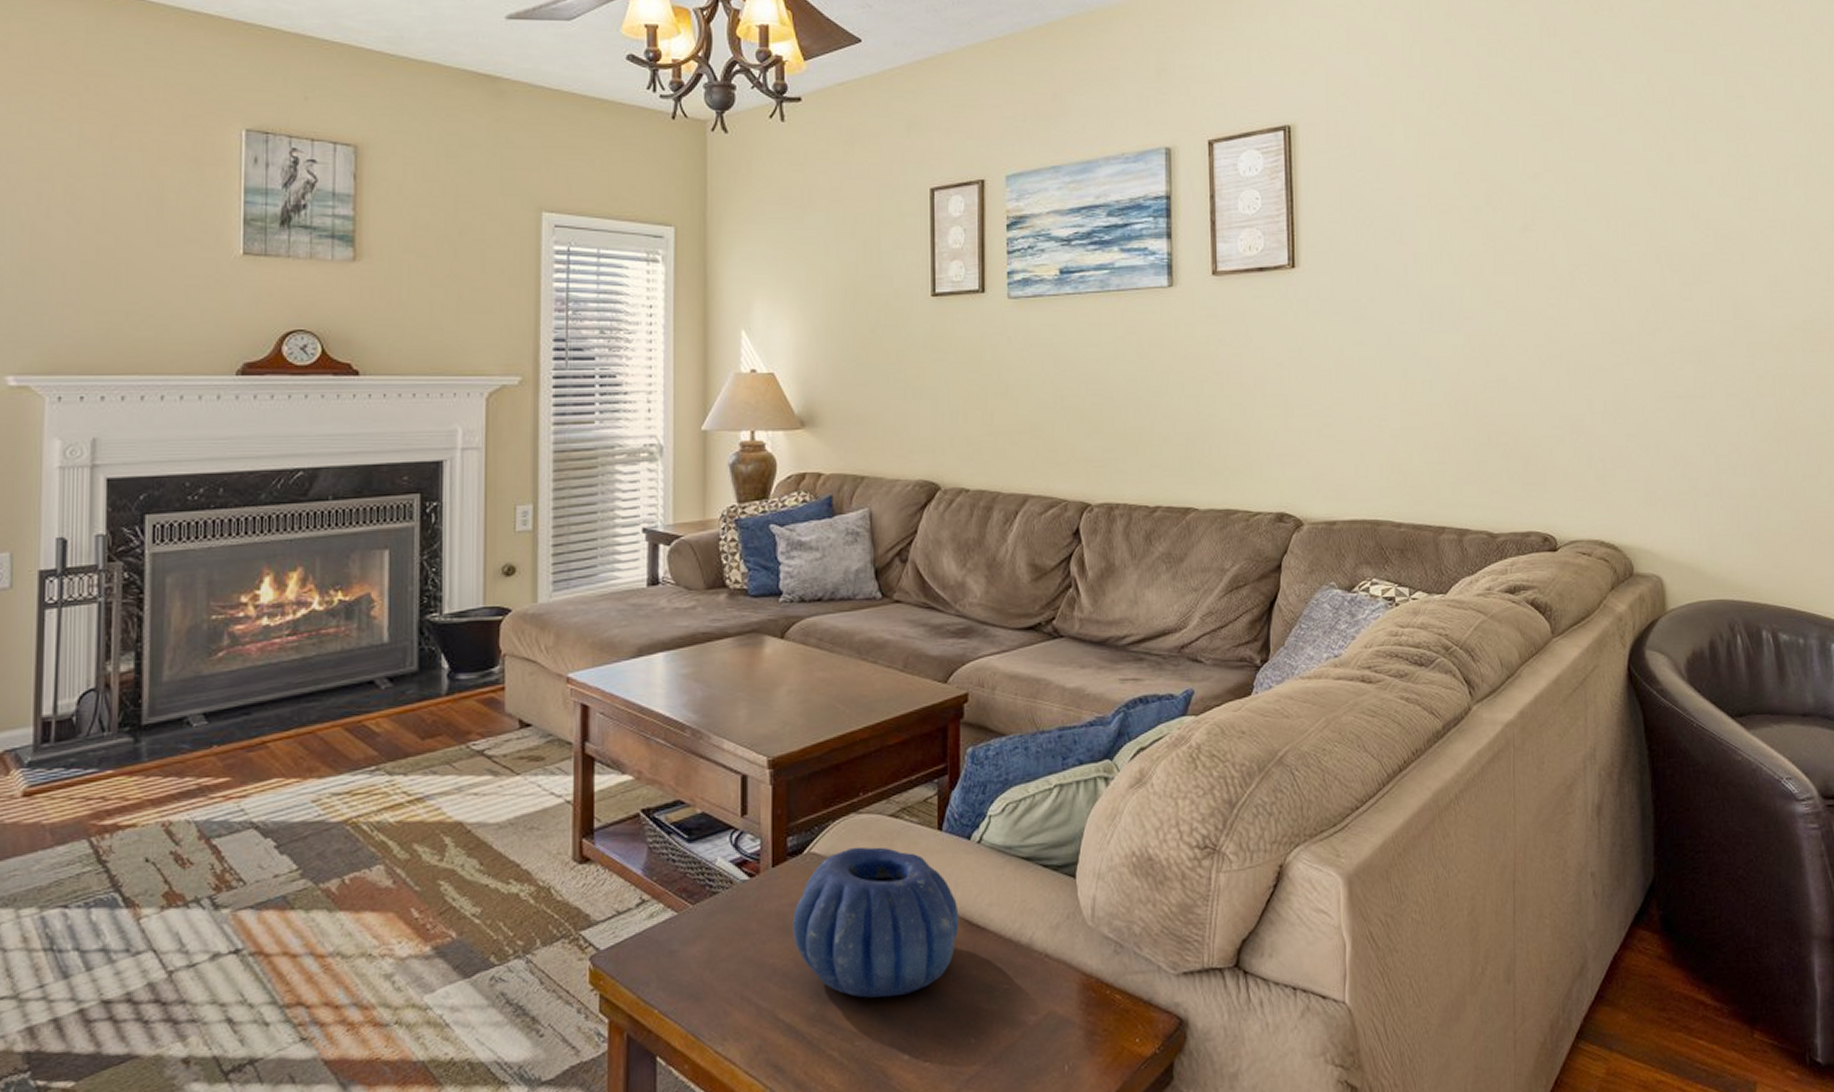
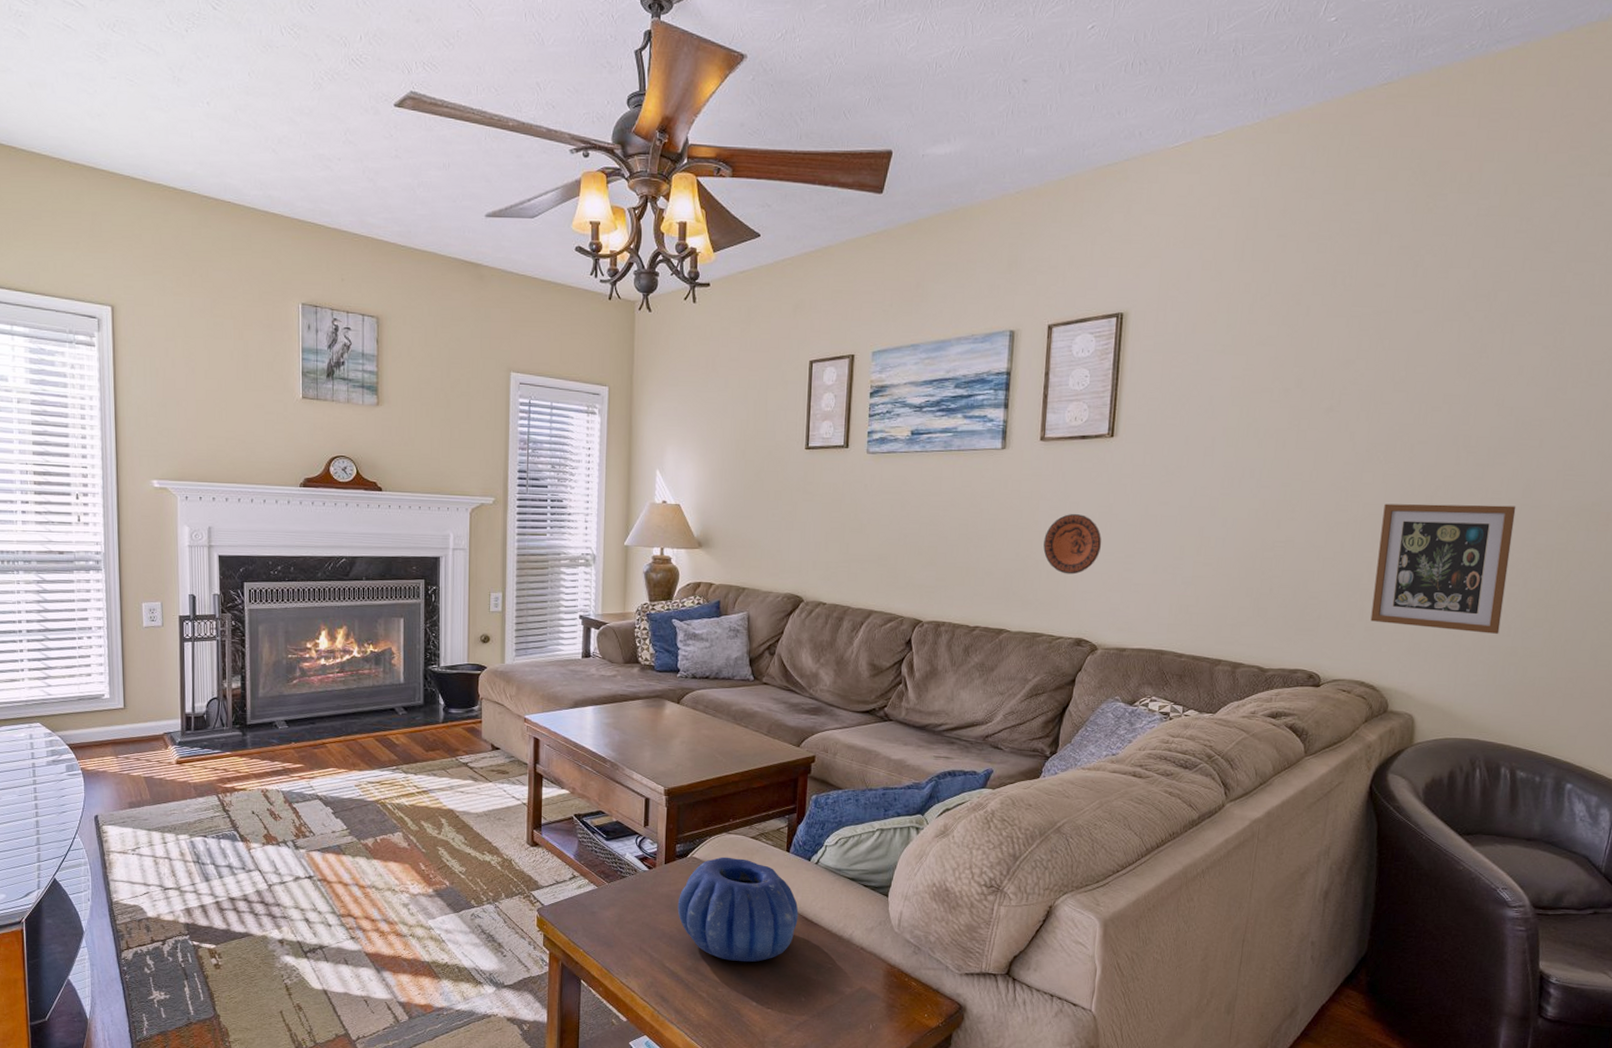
decorative plate: none [1228,361,1295,435] -> present [1043,514,1102,575]
picture frame: none [1596,328,1735,474] -> present [1370,503,1516,634]

